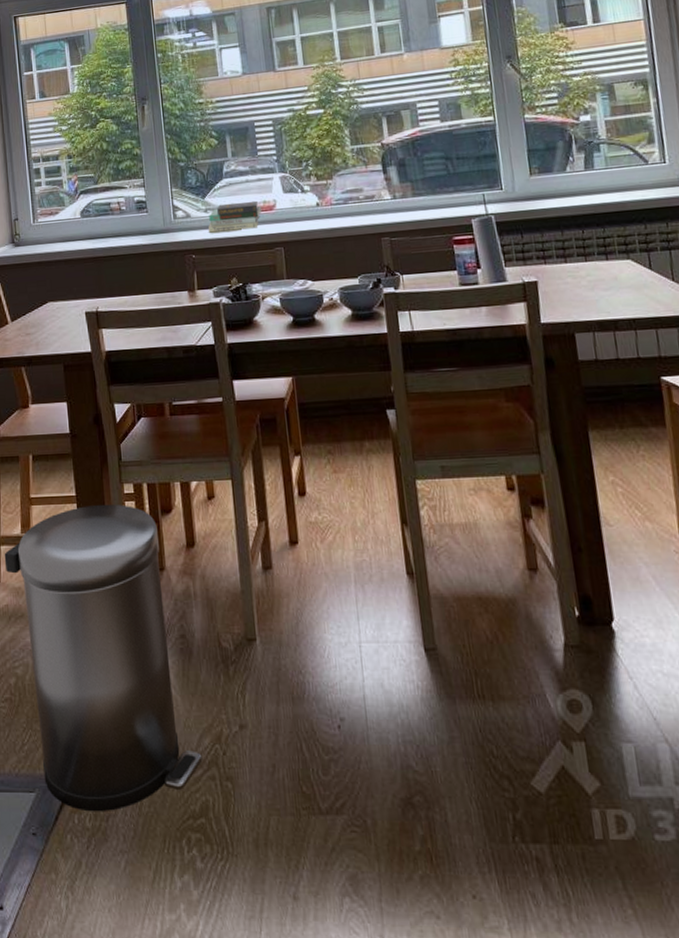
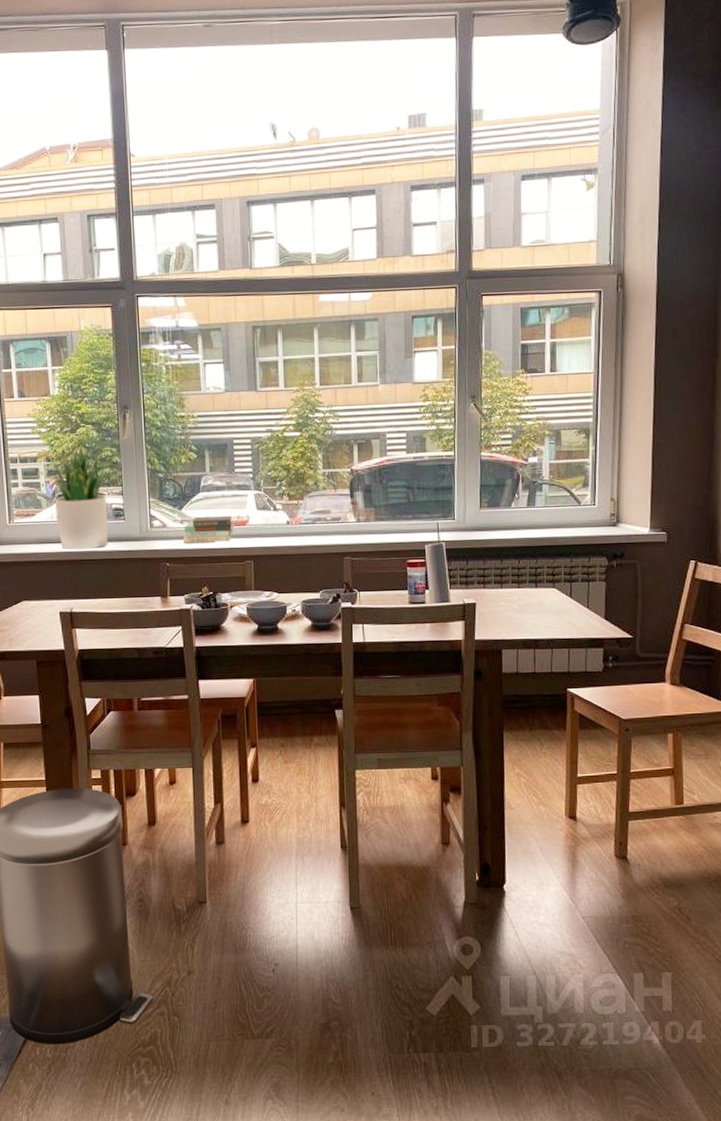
planter: none [75,139,132,247] -> present [53,446,109,550]

